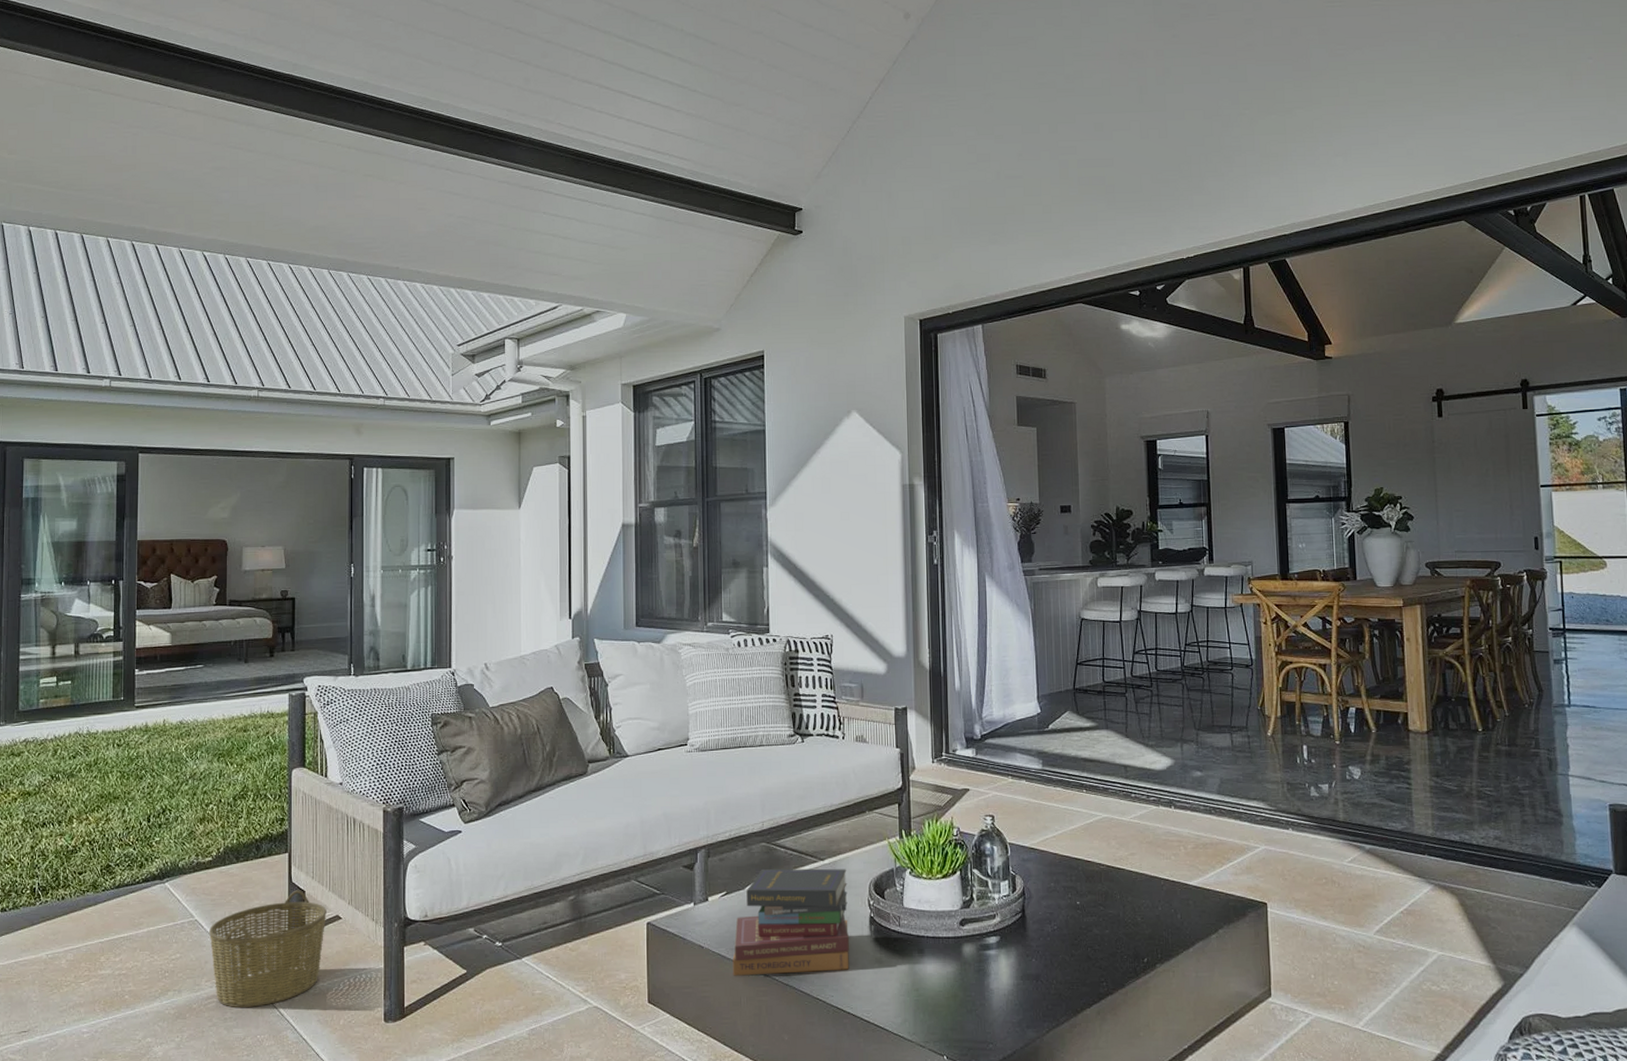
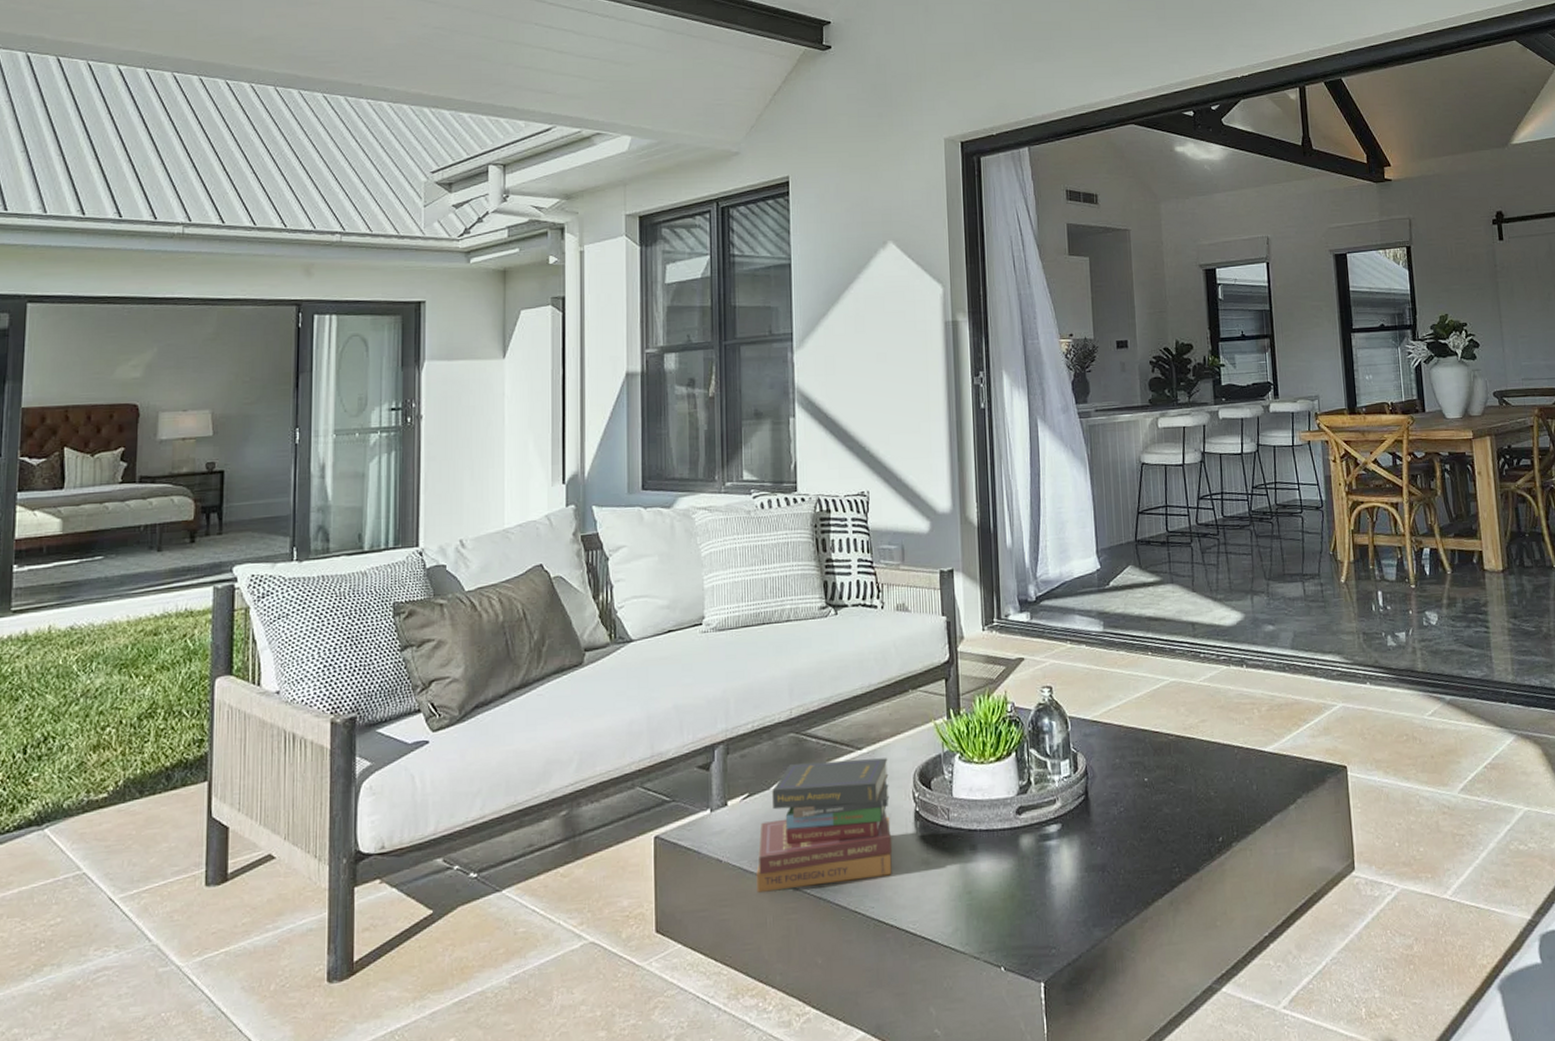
basket: present [209,890,326,1007] -> none [101,826,256,980]

